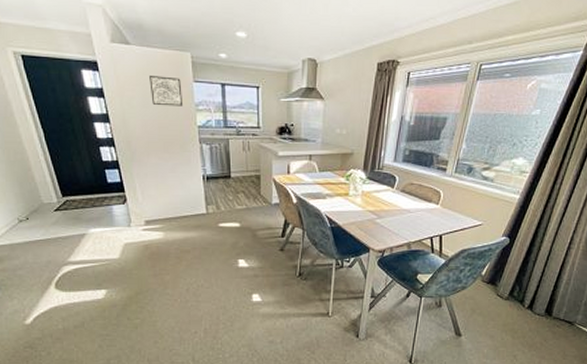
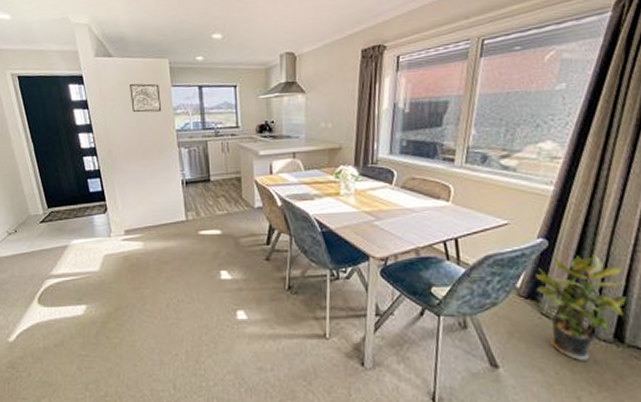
potted plant: none [495,249,560,329] -> present [535,253,627,360]

